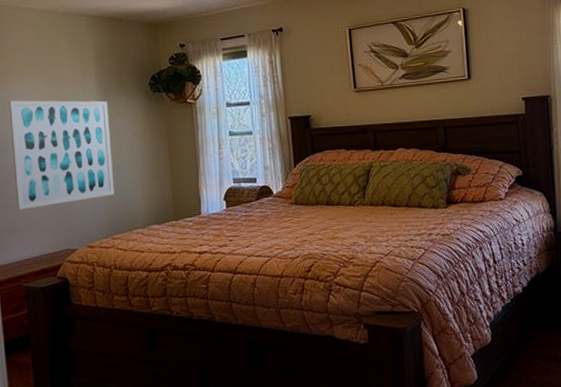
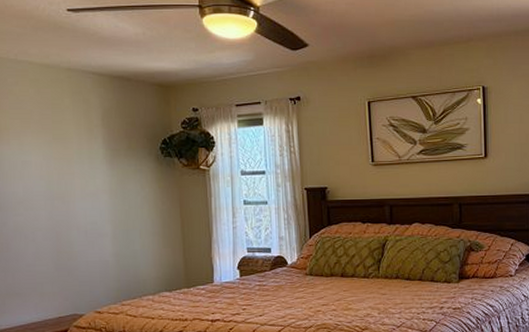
wall art: present [9,100,115,210] -> none [8,159,123,274]

